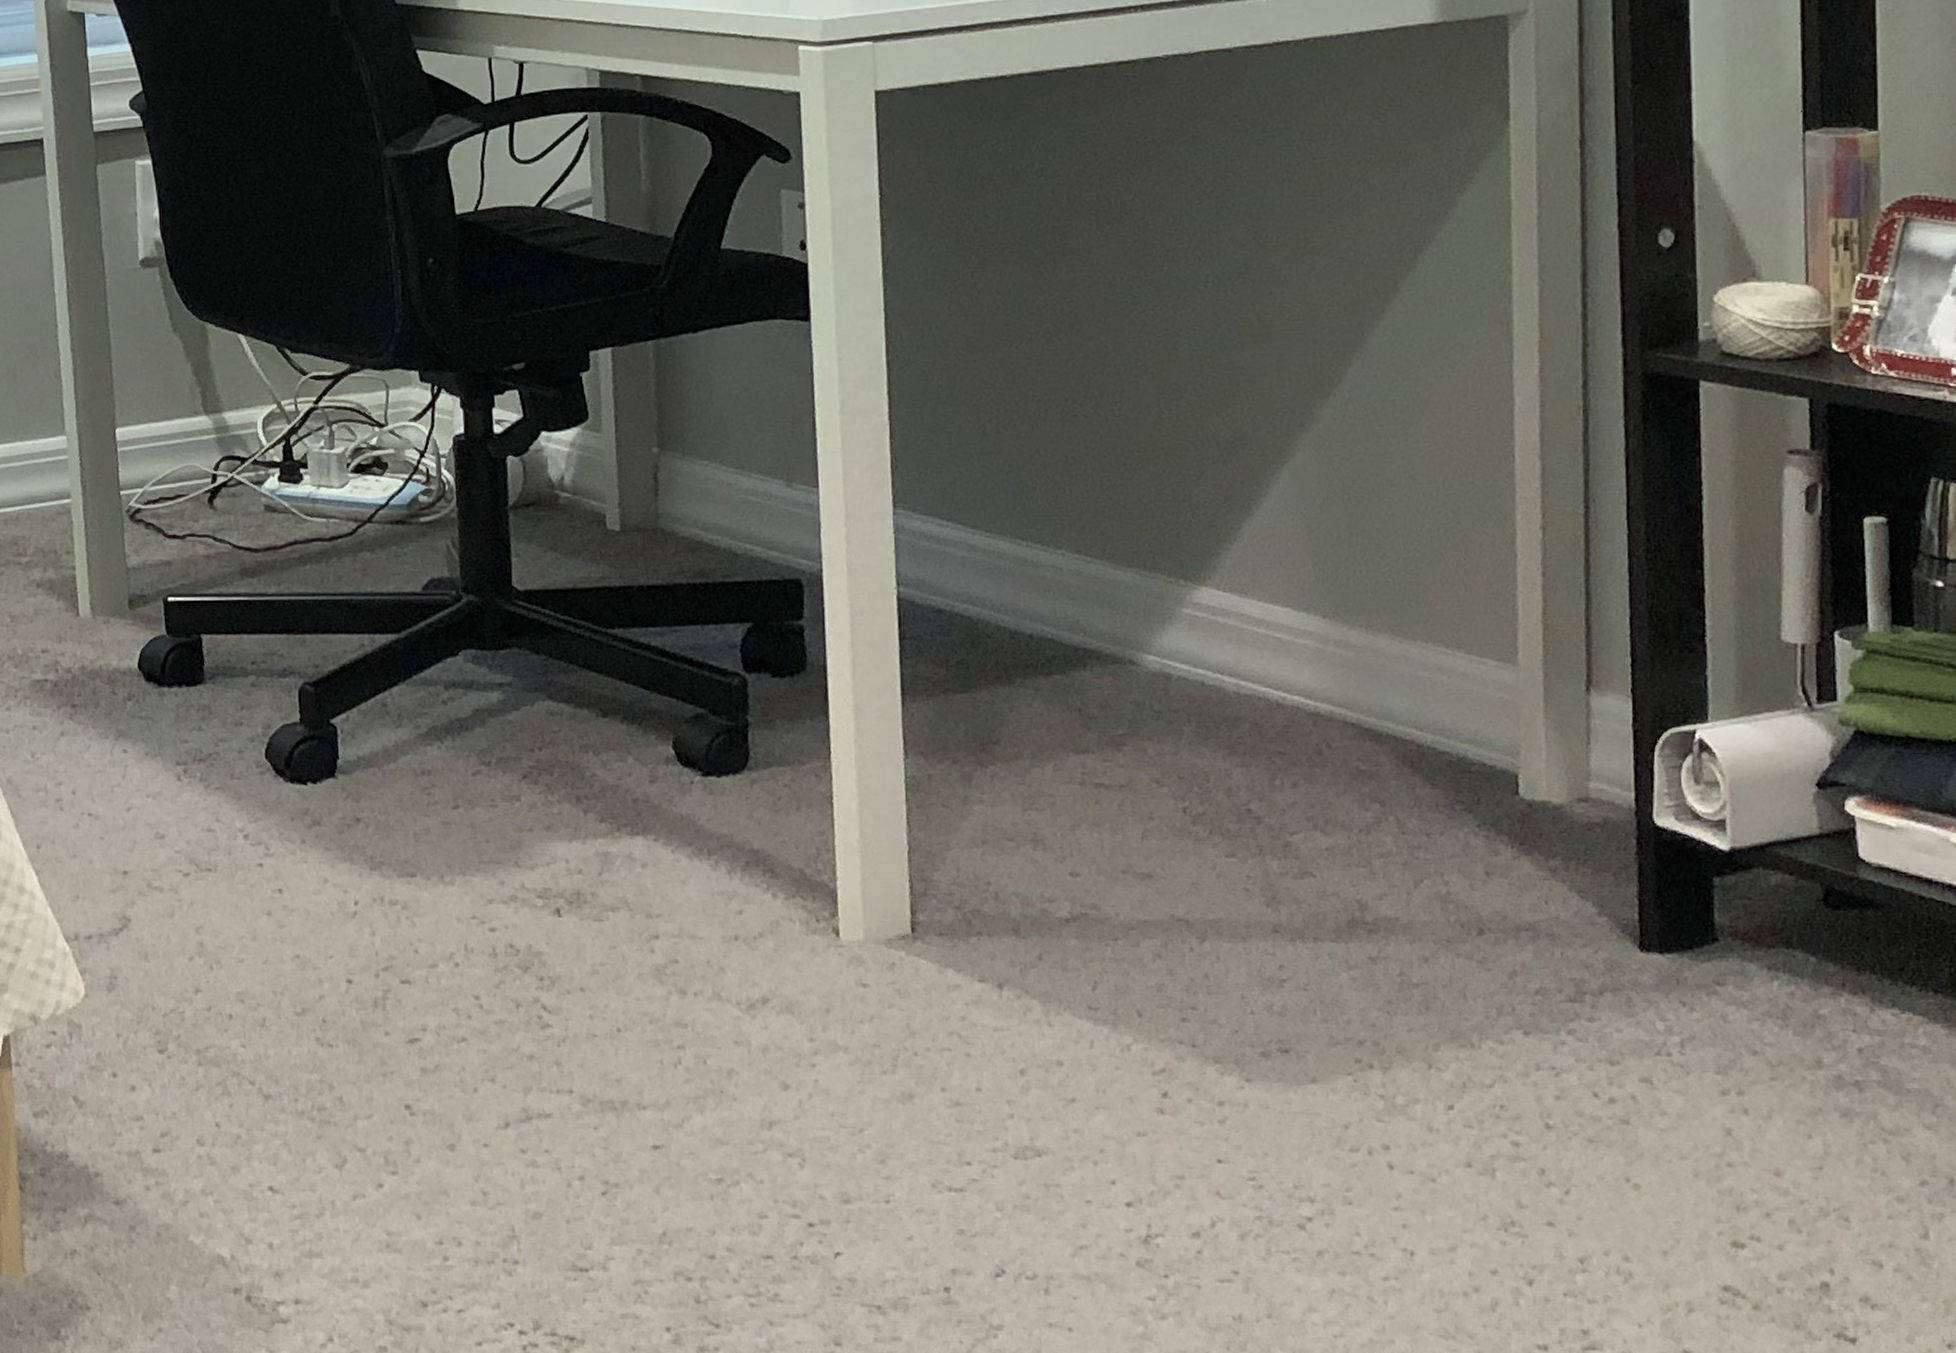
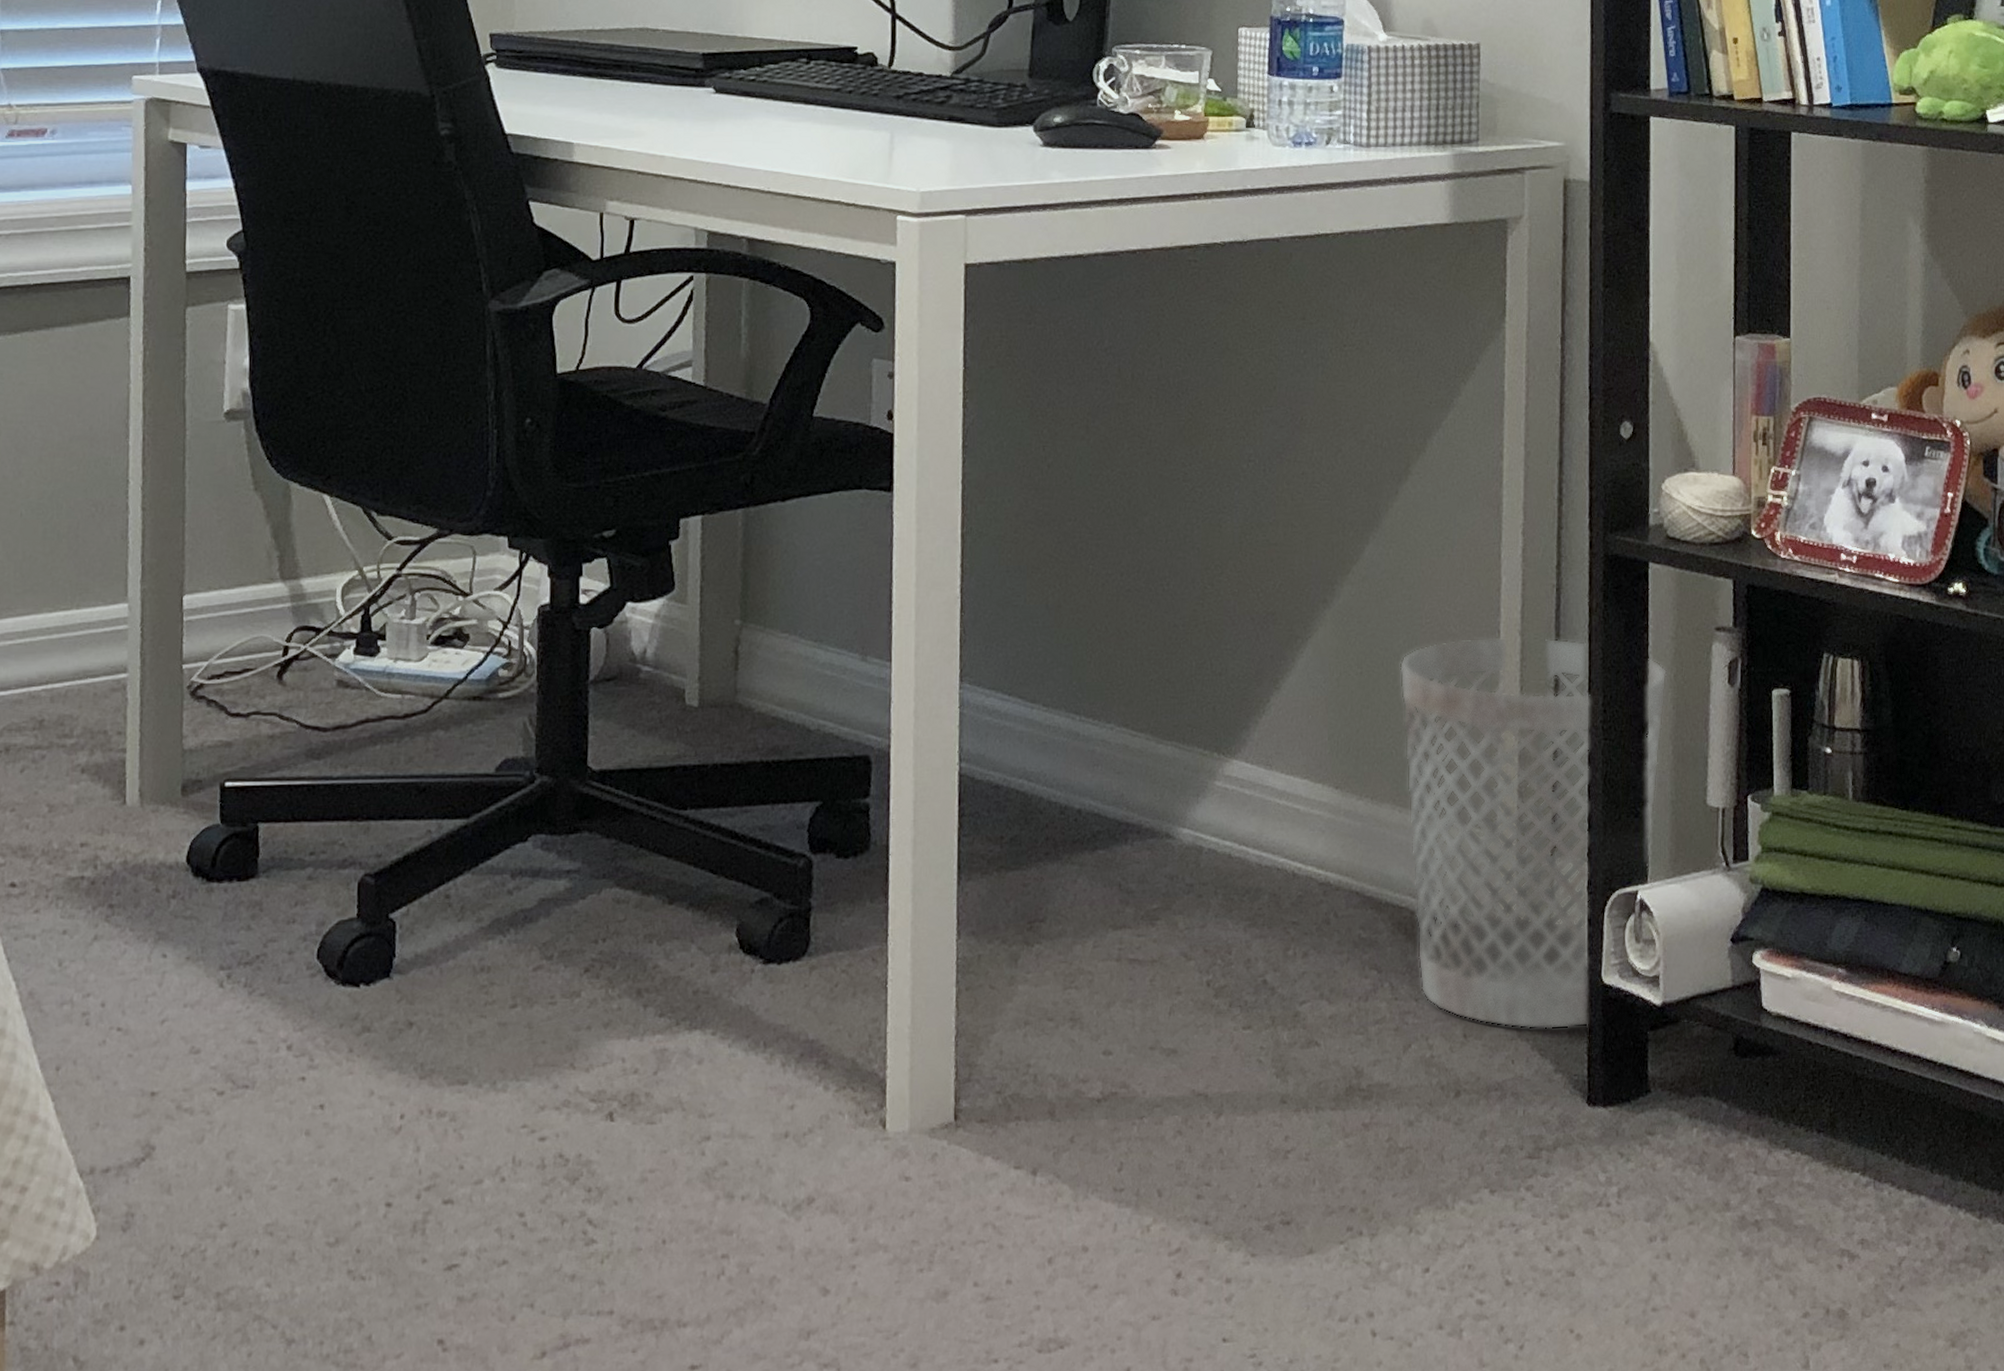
wastebasket: none [1393,461,1726,871] -> present [1399,637,1667,1030]

